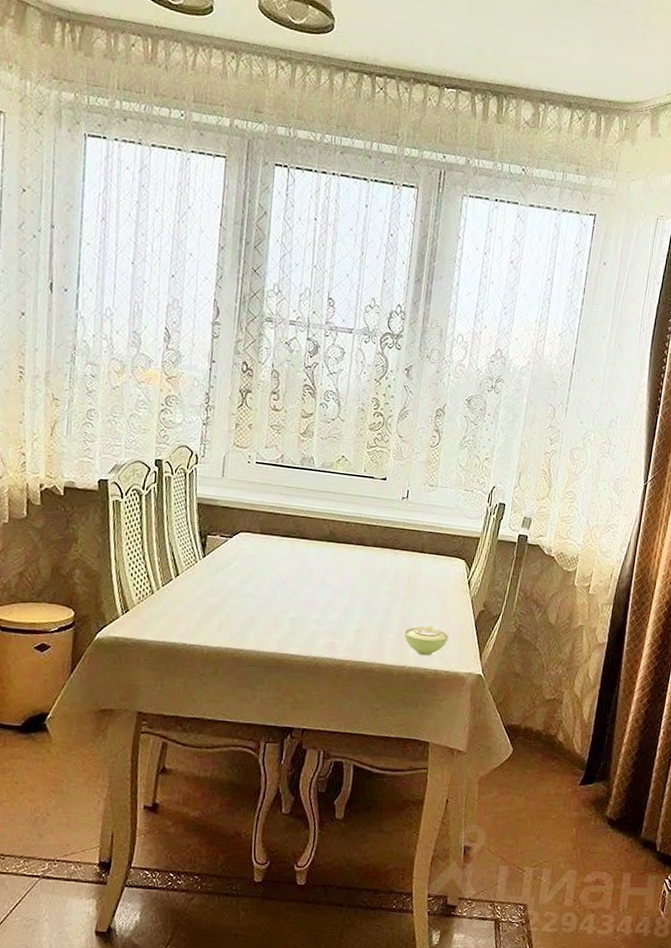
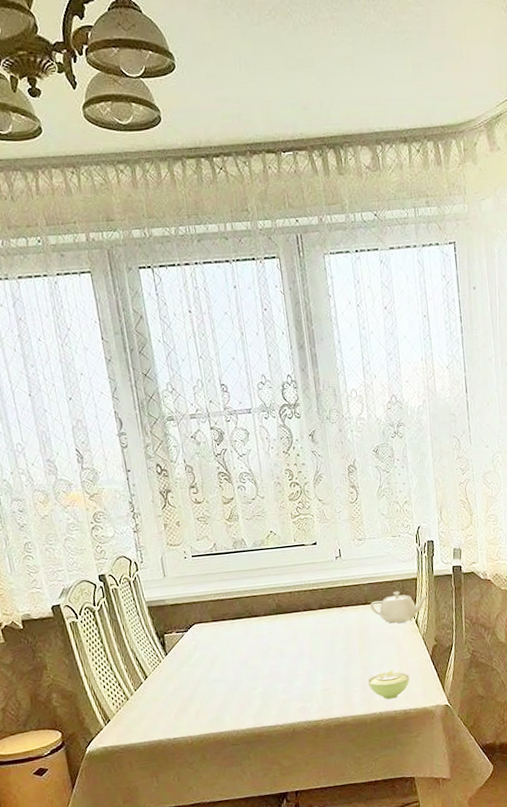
teapot: none [425,546,487,580] -> present [370,591,429,624]

